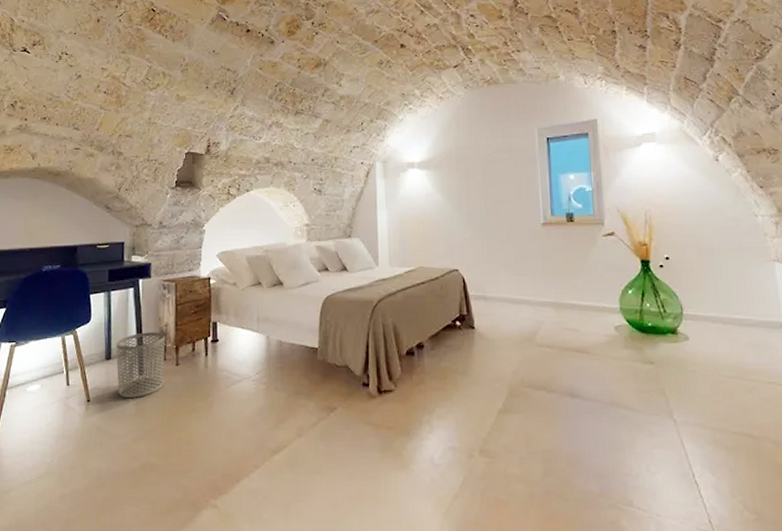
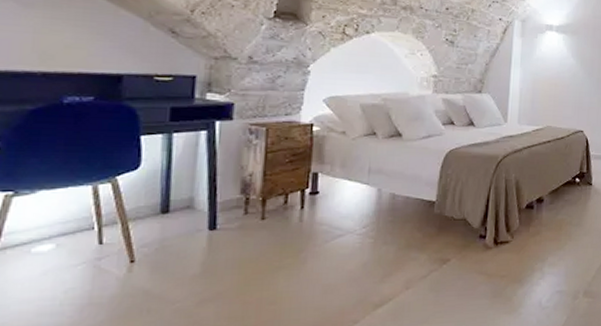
waste bin: present [116,332,166,397] -> none [176,182,249,256]

